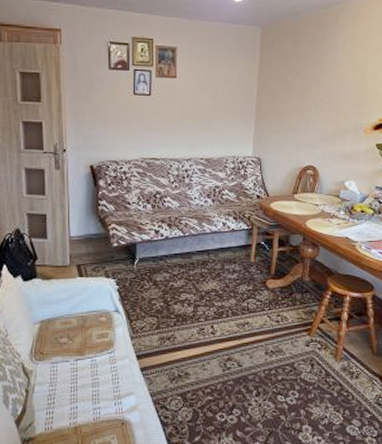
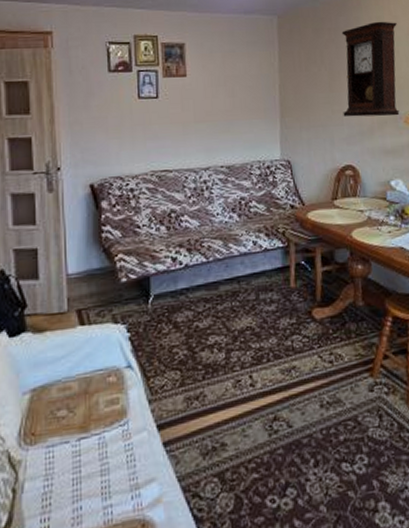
pendulum clock: none [310,38,369,126] -> present [341,21,400,117]

